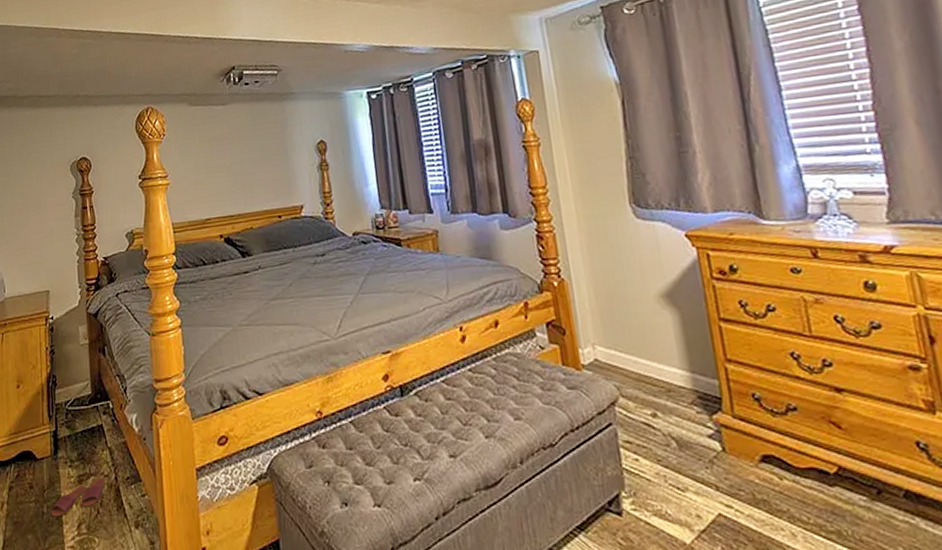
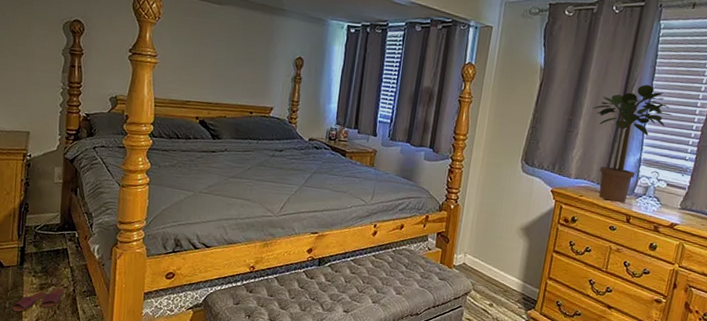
potted plant: none [703,68,822,234] -> present [593,84,673,203]

